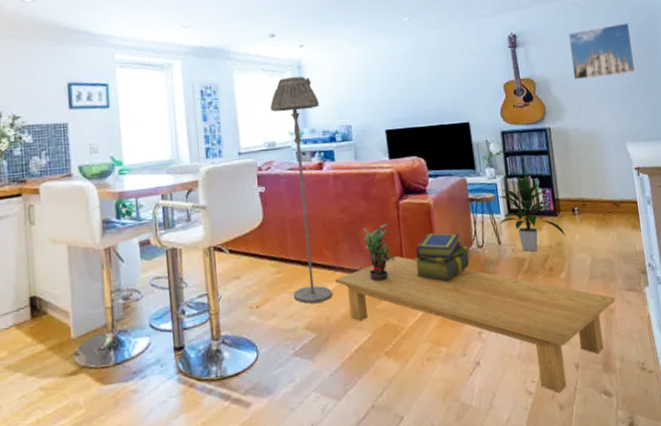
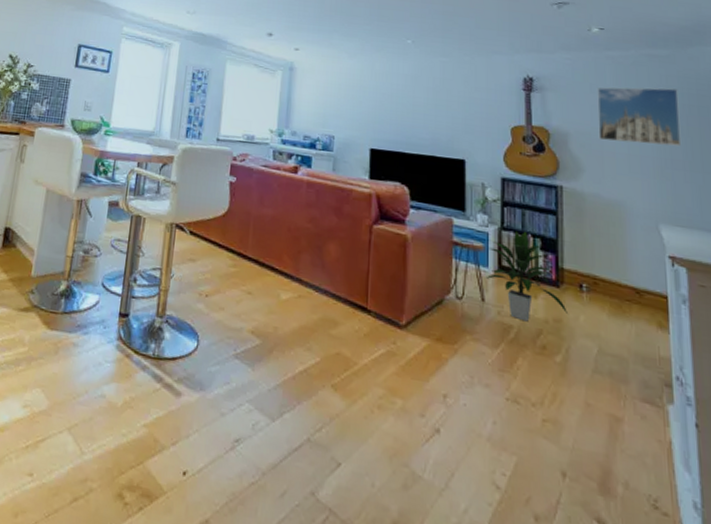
floor lamp: present [270,76,333,304] -> none [244,76,305,310]
coffee table: present [335,255,615,393] -> none [291,282,625,500]
potted plant: present [363,223,395,282] -> none [328,243,358,306]
stack of books: present [413,232,470,283] -> none [379,268,445,327]

